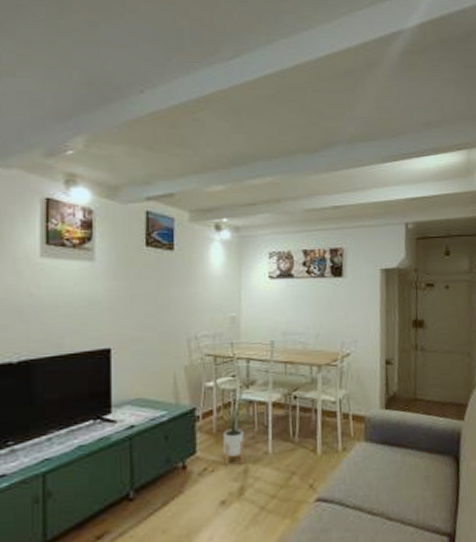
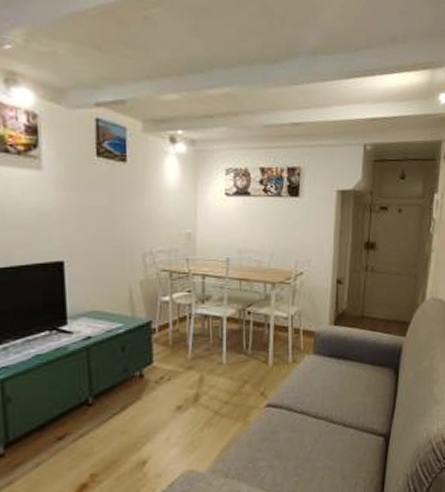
house plant: present [216,388,253,466] -> none [172,303,208,375]

